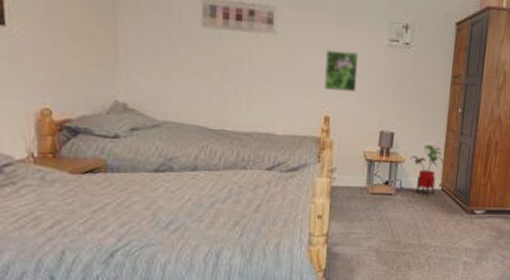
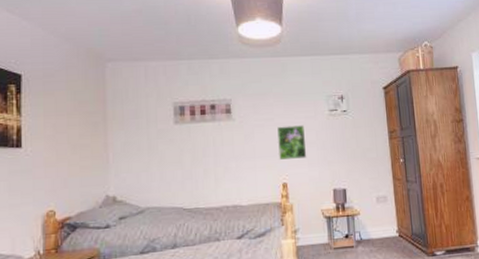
house plant: present [410,144,444,196] -> none [365,194,397,244]

